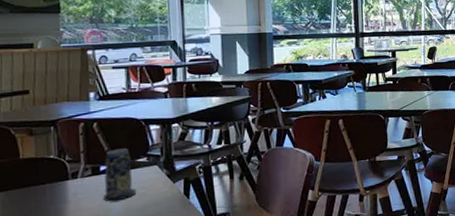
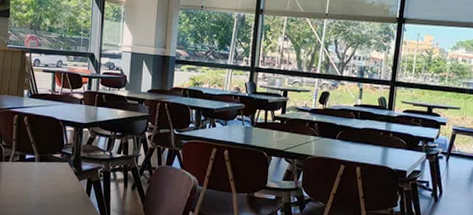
candle: present [103,148,137,202] -> none [26,142,51,187]

